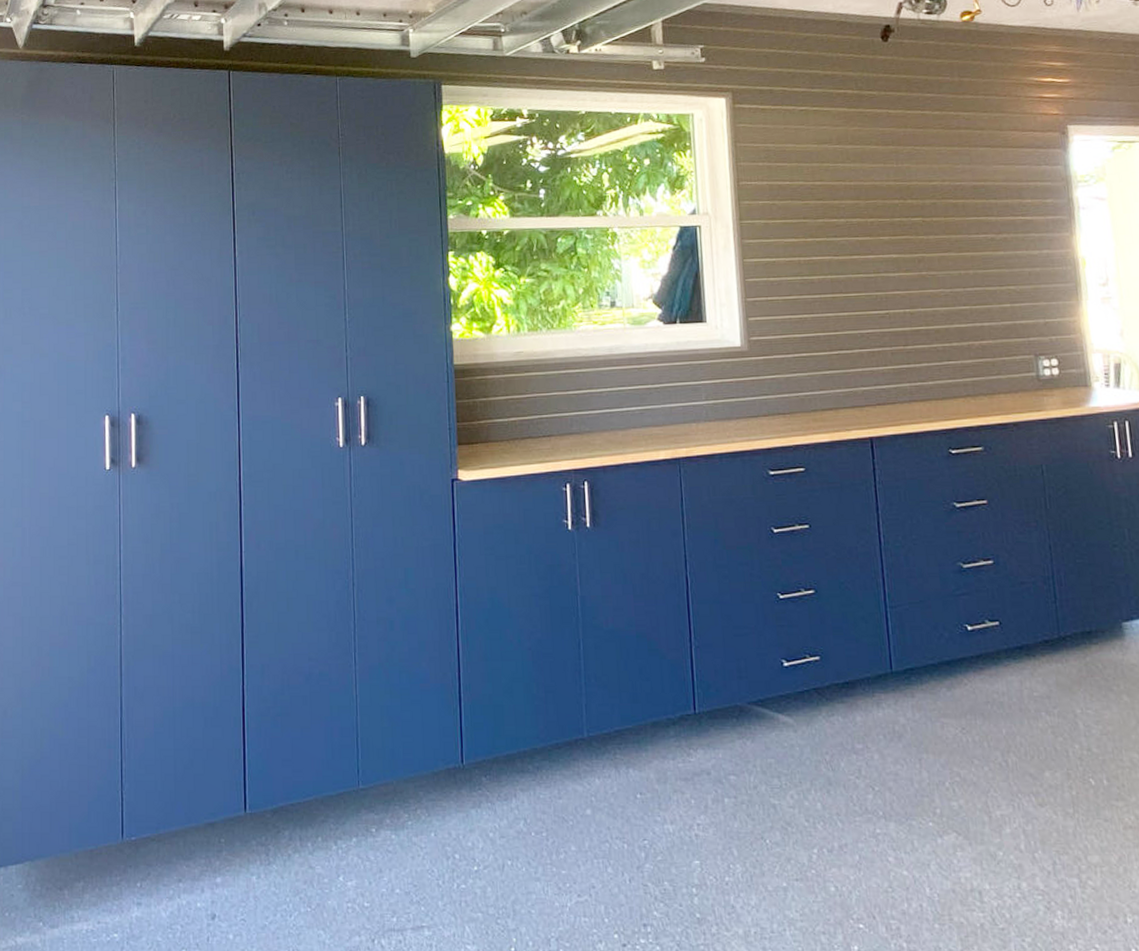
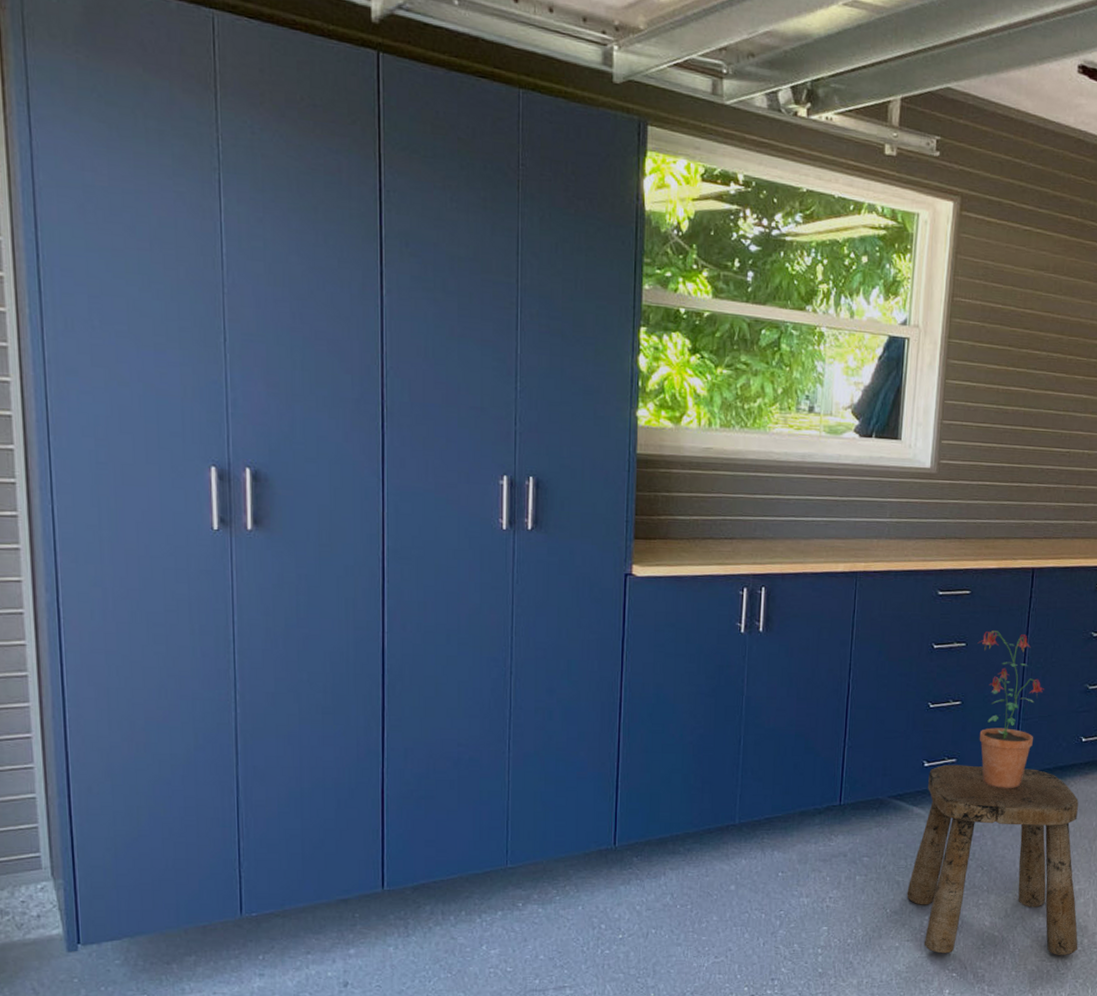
stool: none [786,663,1016,904] -> present [907,764,1079,955]
potted plant: none [822,508,909,689] -> present [977,629,1044,788]

